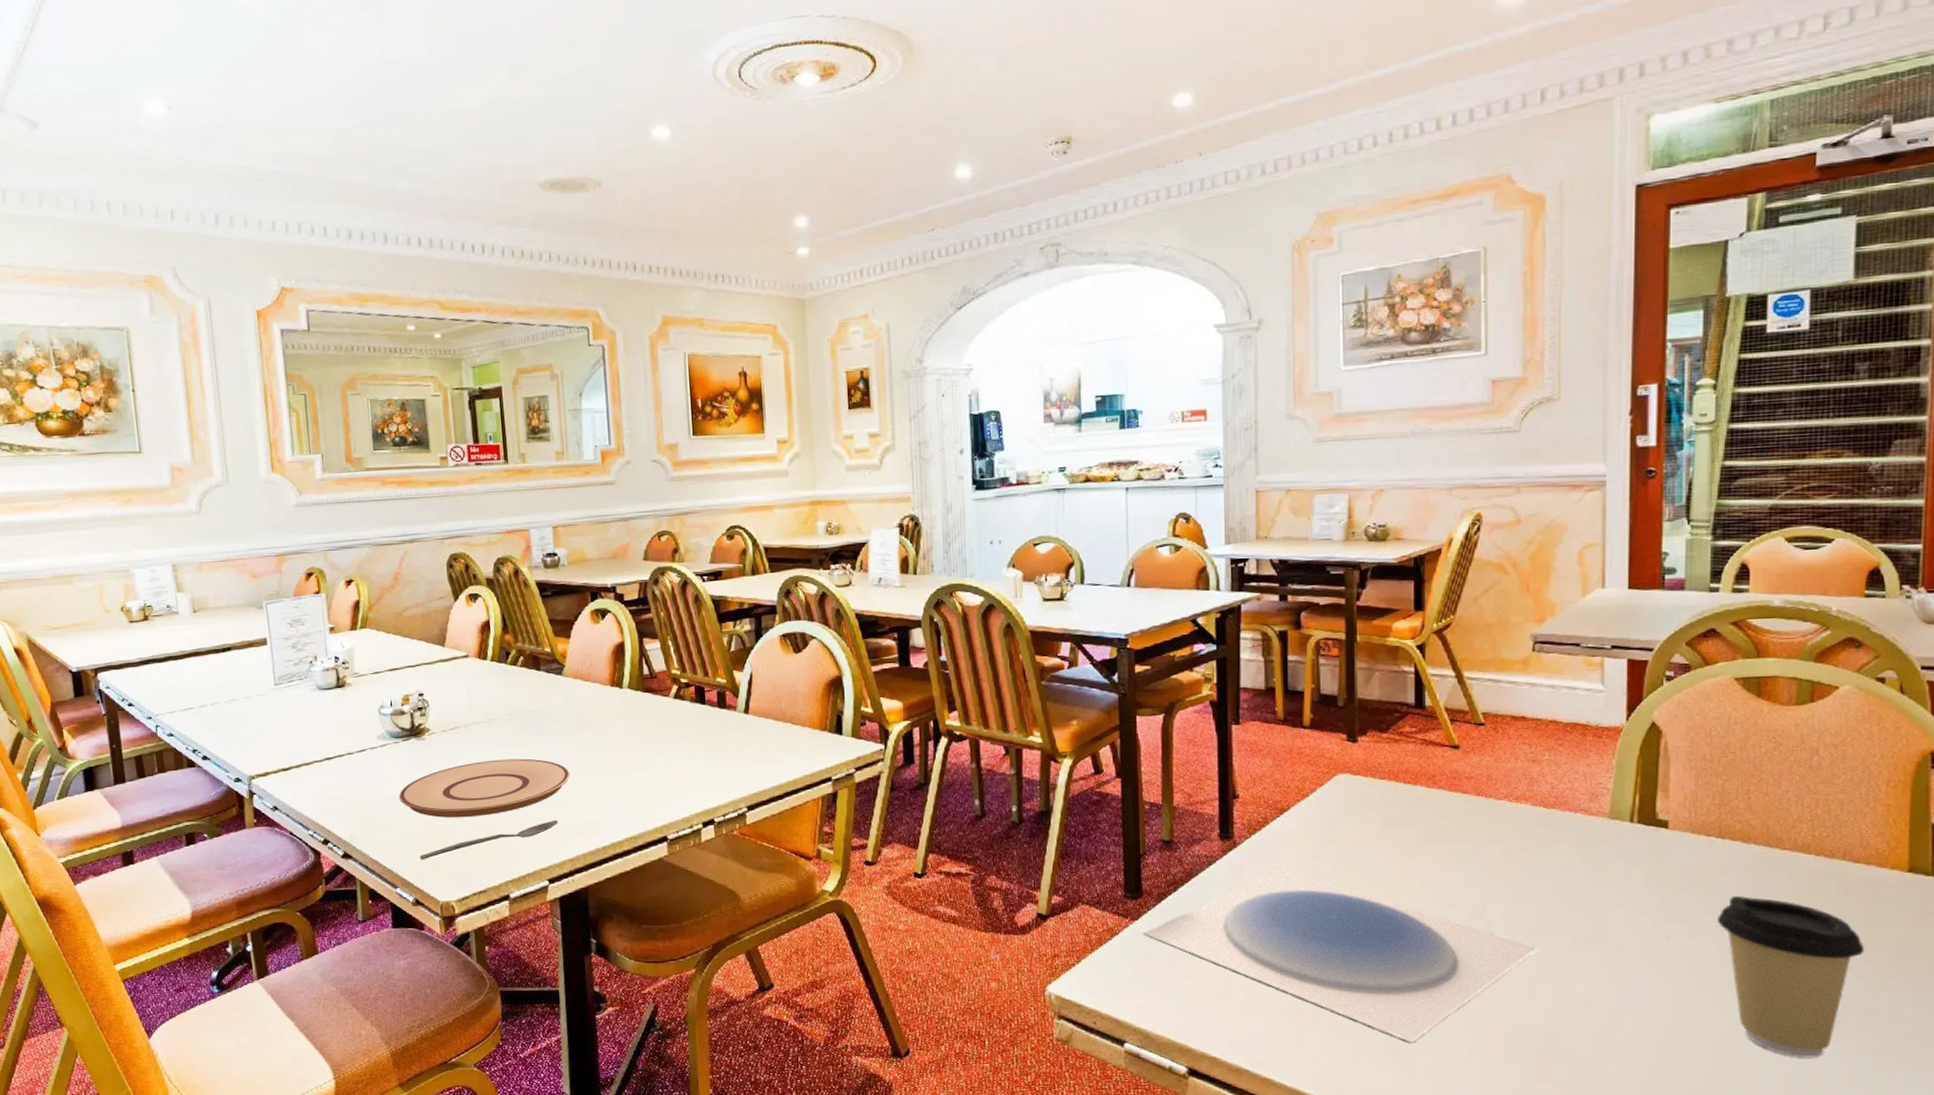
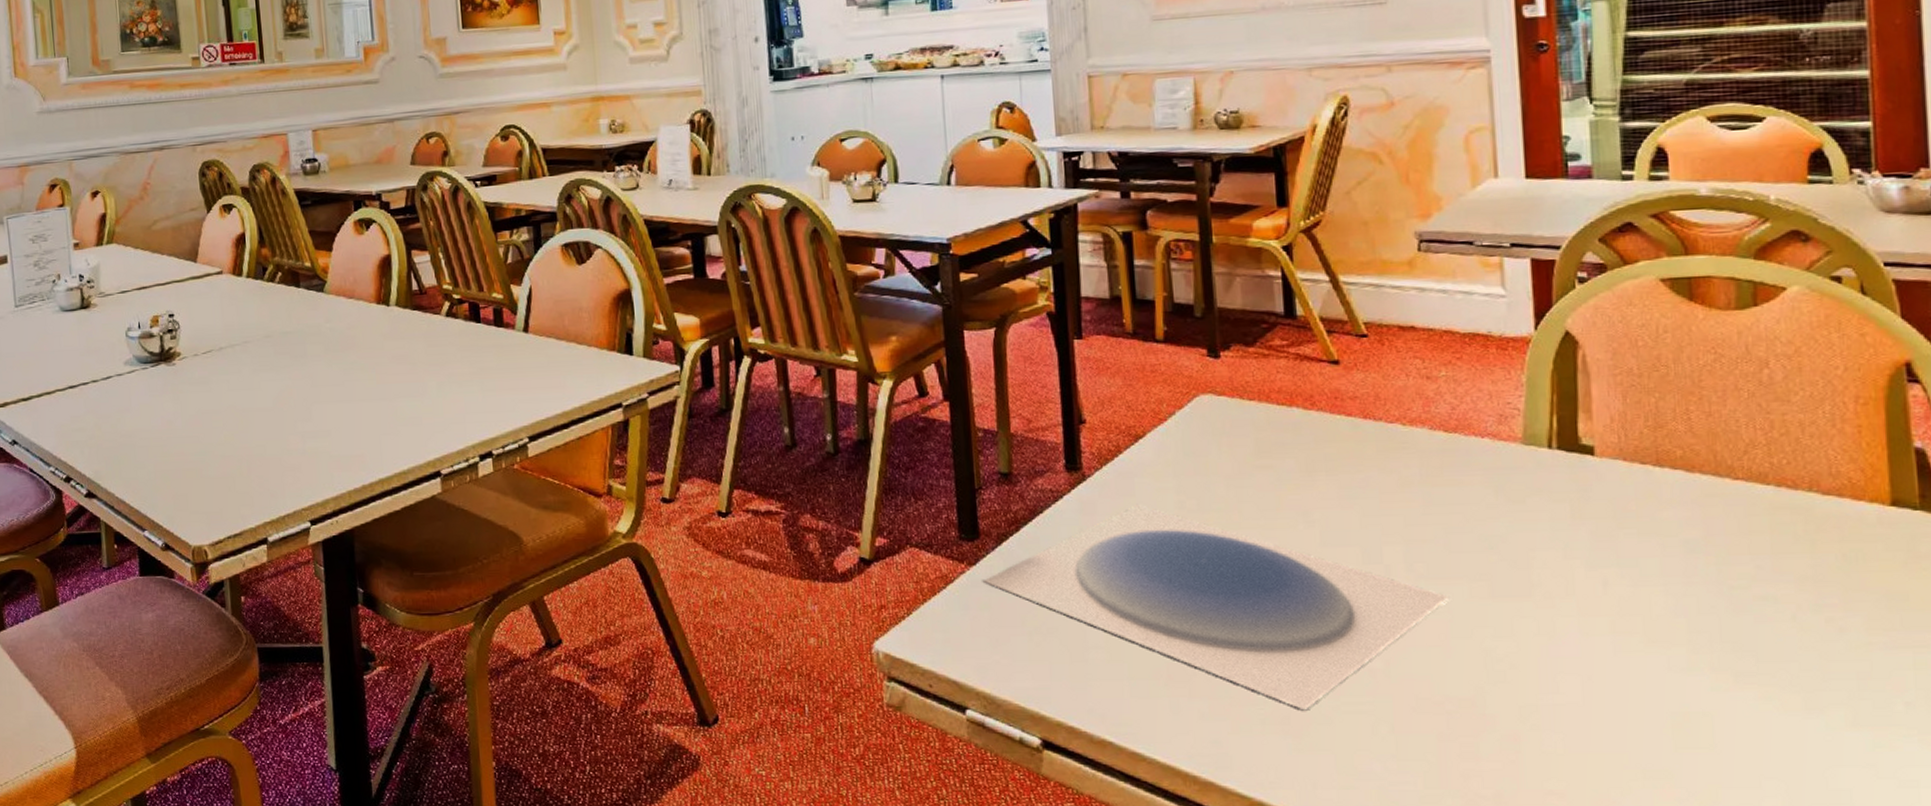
plate: present [399,758,570,818] -> none [147,385,333,452]
spoon: present [419,820,558,859] -> none [169,453,320,498]
coffee cup: present [1718,895,1865,1058] -> none [1663,534,1847,731]

